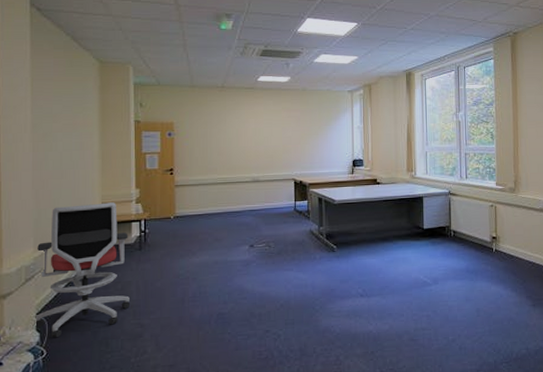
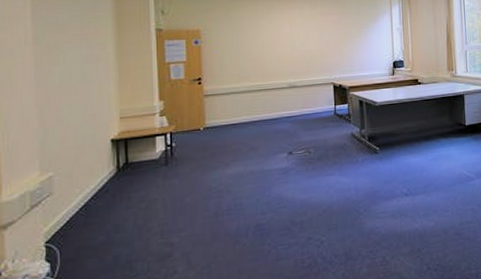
office chair: present [35,202,131,338] -> none [44,116,157,268]

